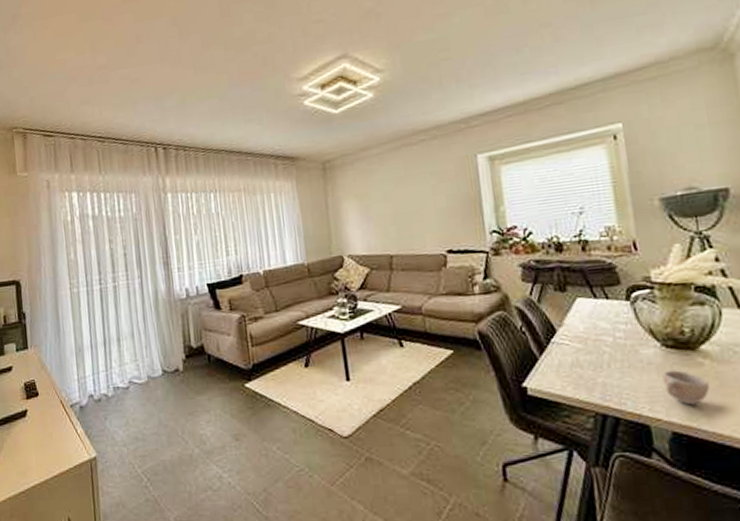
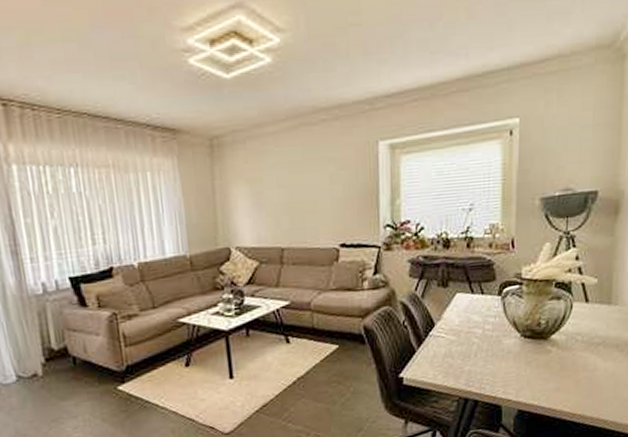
cup: present [662,370,710,406] -> none [517,357,552,387]

